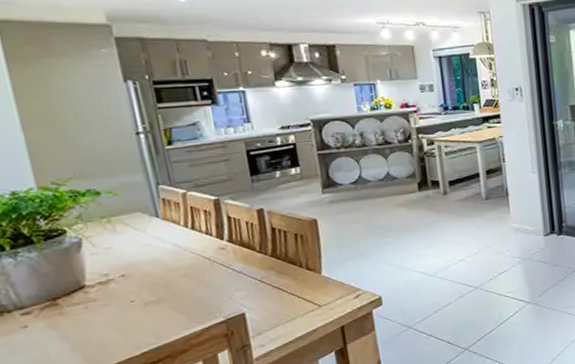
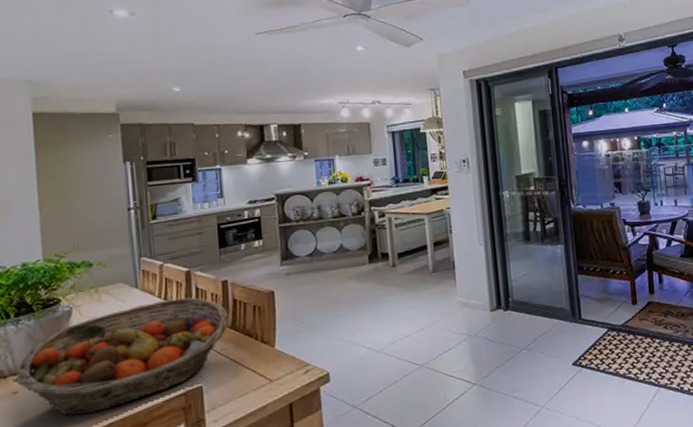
fruit basket: none [23,226,269,348] -> present [15,297,229,416]

